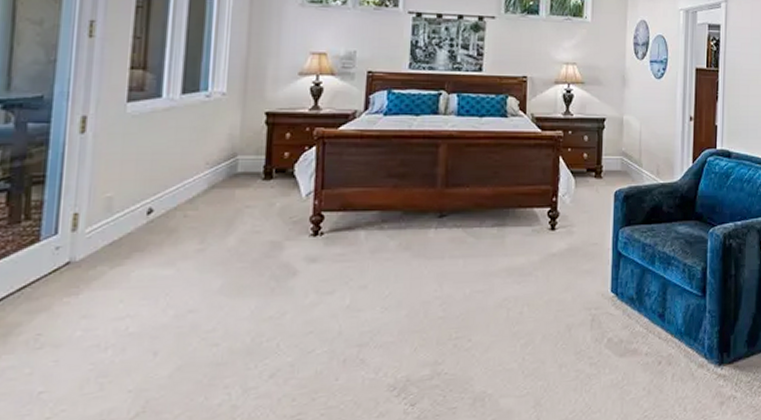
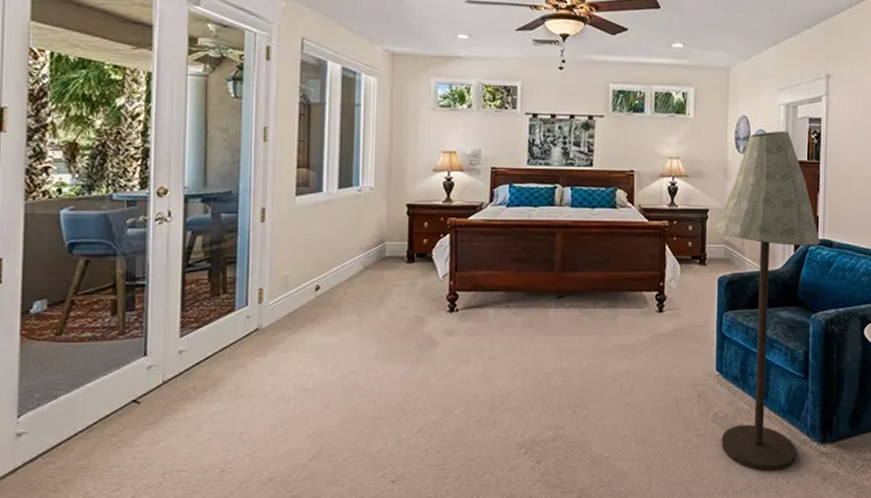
floor lamp: none [611,37,719,400] -> present [714,131,820,472]

